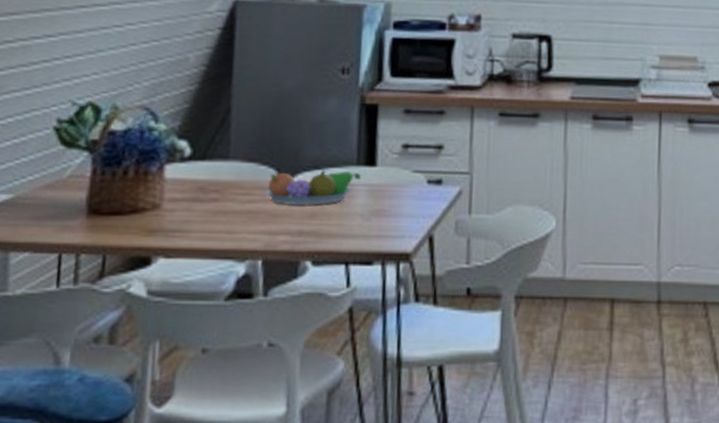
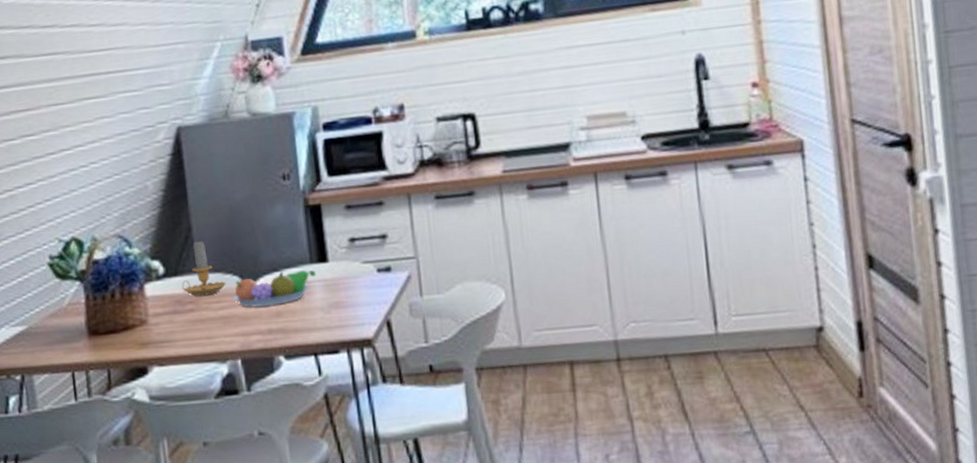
candle: none [209,124,260,186] -> present [182,240,227,296]

